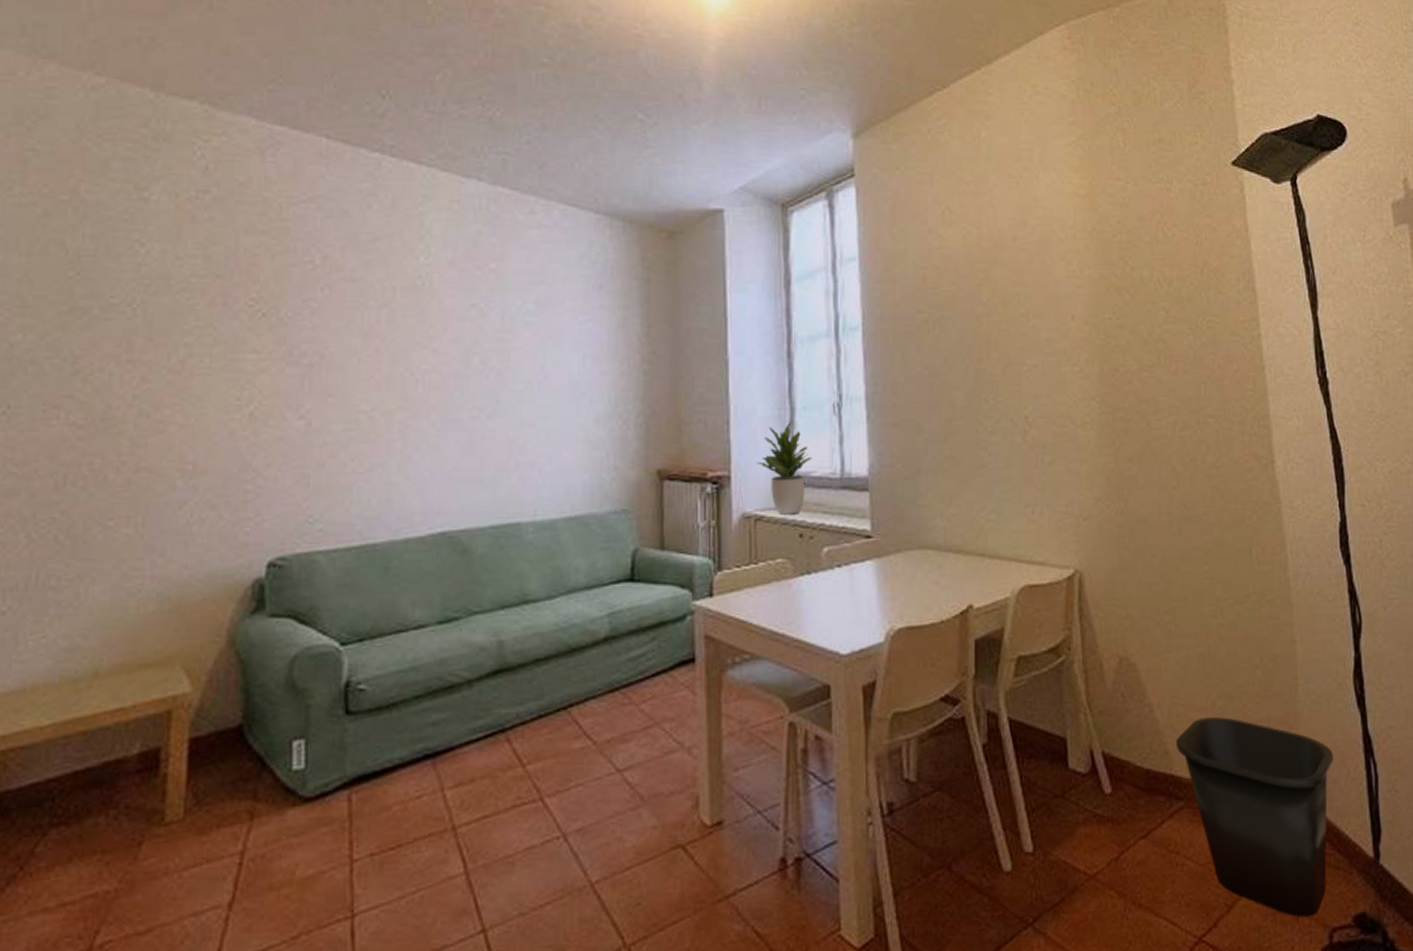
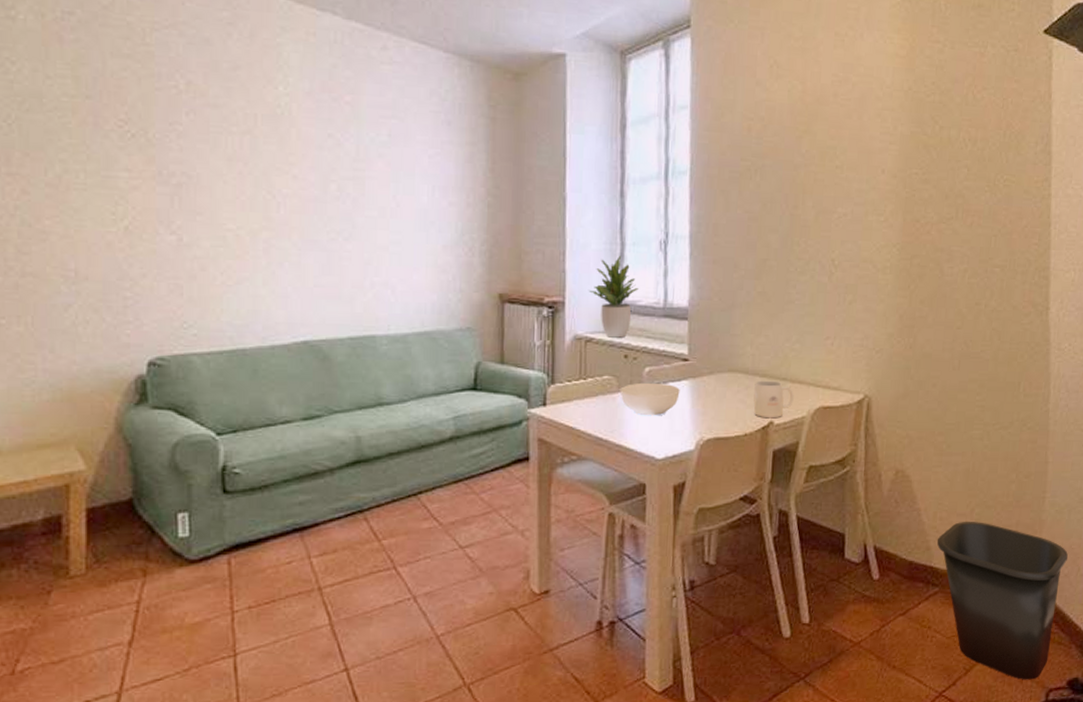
bowl: none [796,564,864,604] -> present [620,382,680,416]
mug: none [948,557,994,602] -> present [753,380,794,419]

